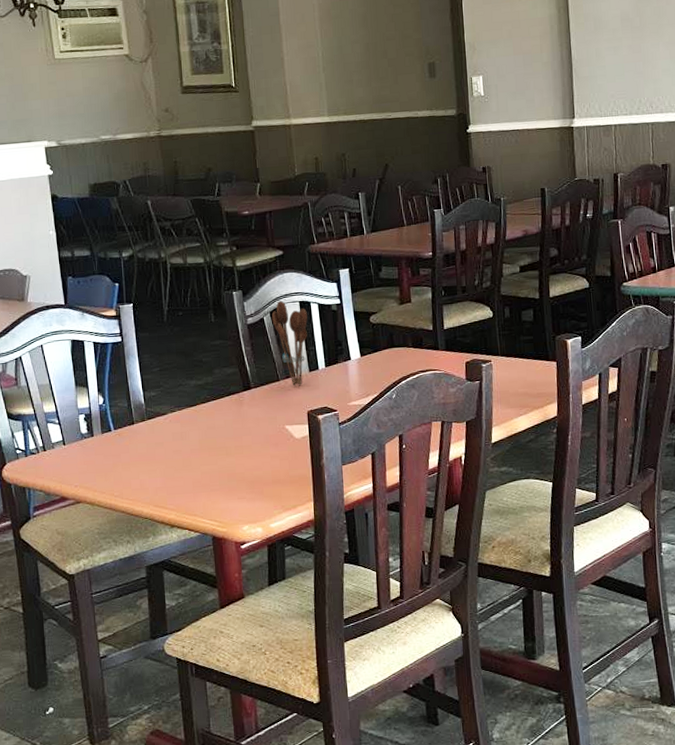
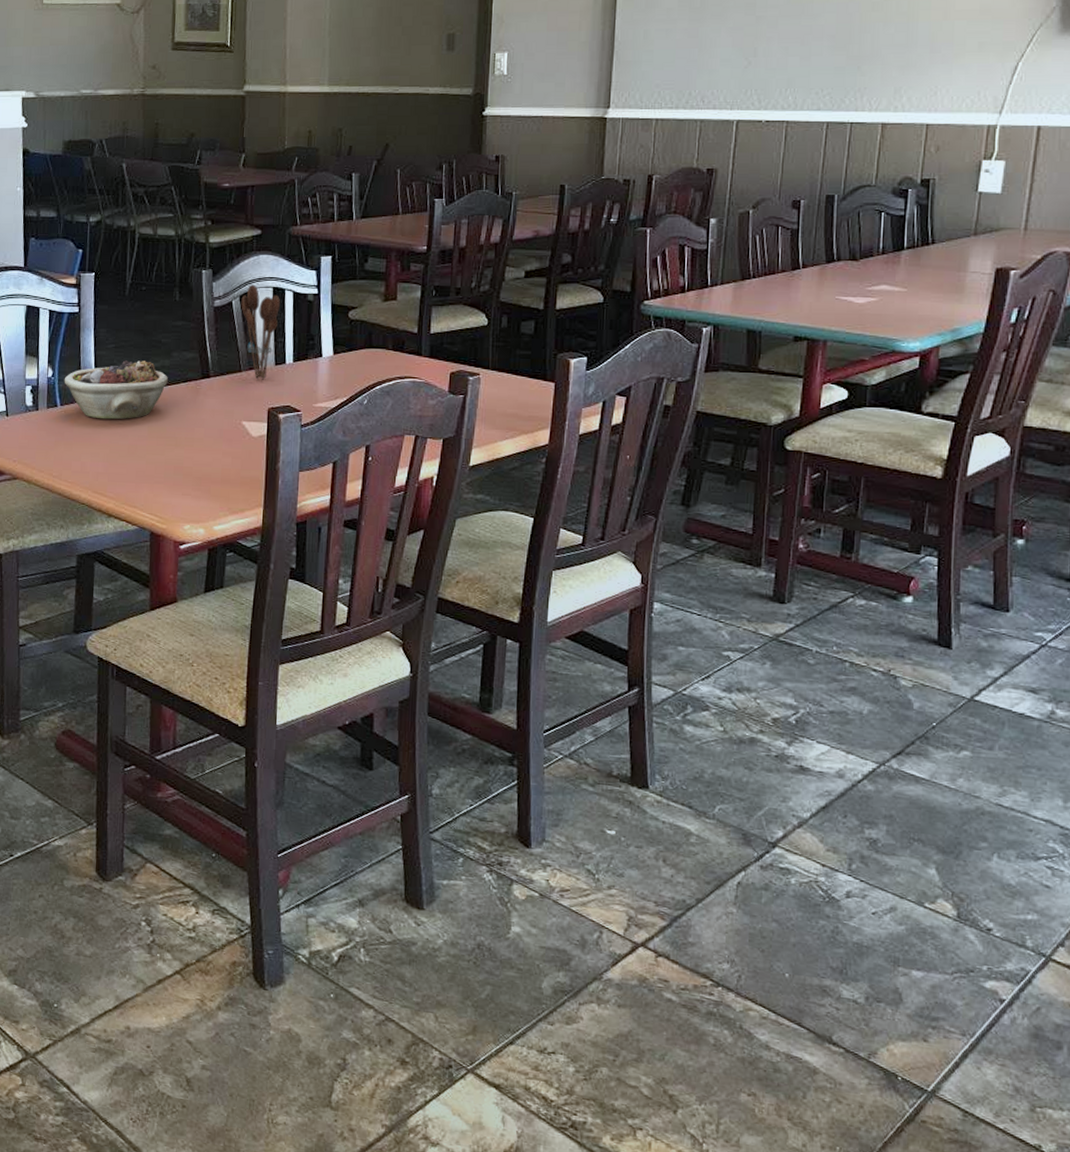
succulent planter: none [115,380,213,438] -> present [64,360,168,420]

